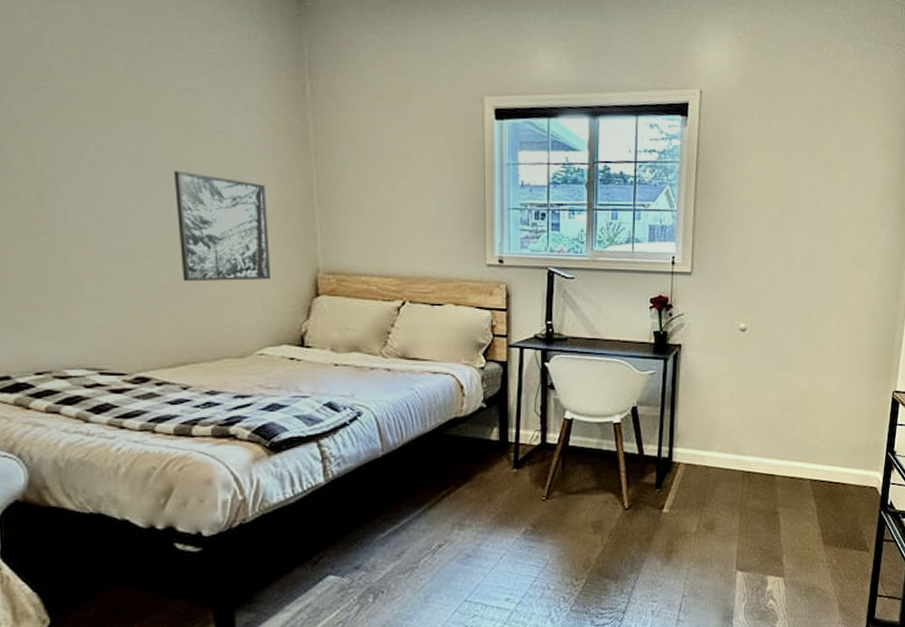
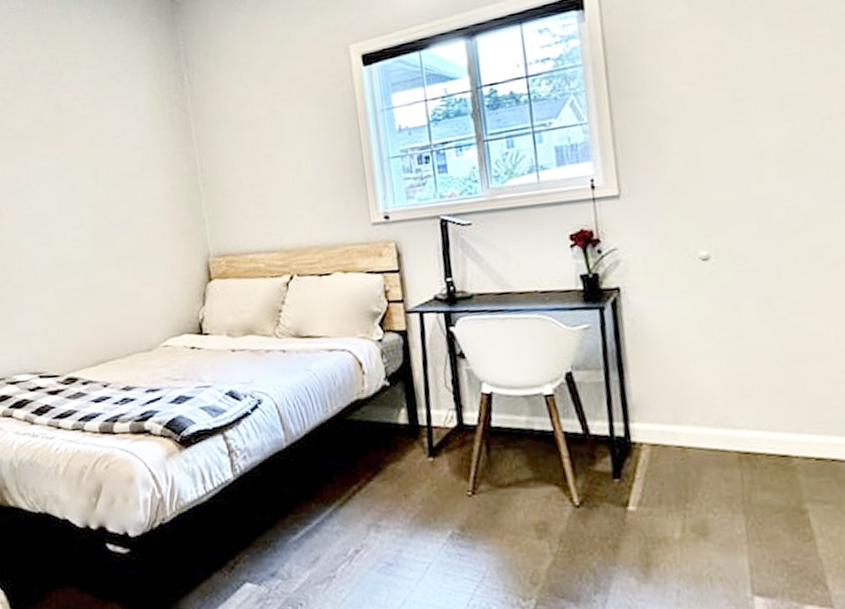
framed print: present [173,170,270,282] -> none [84,178,168,282]

